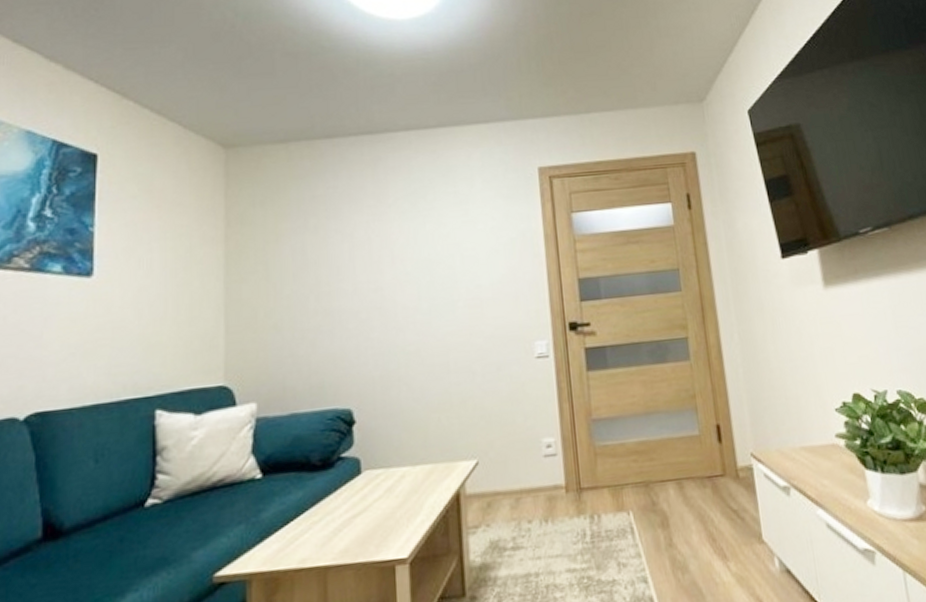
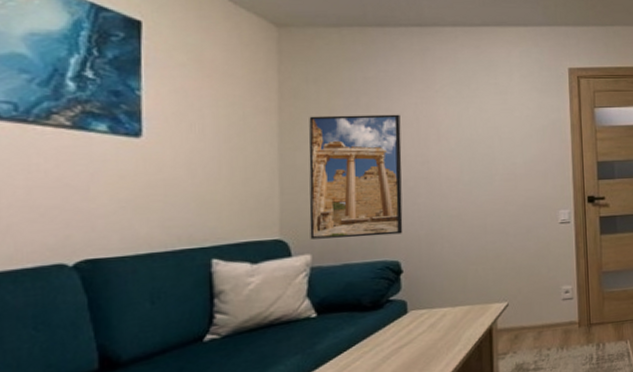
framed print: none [255,235,355,385] -> present [309,114,403,239]

